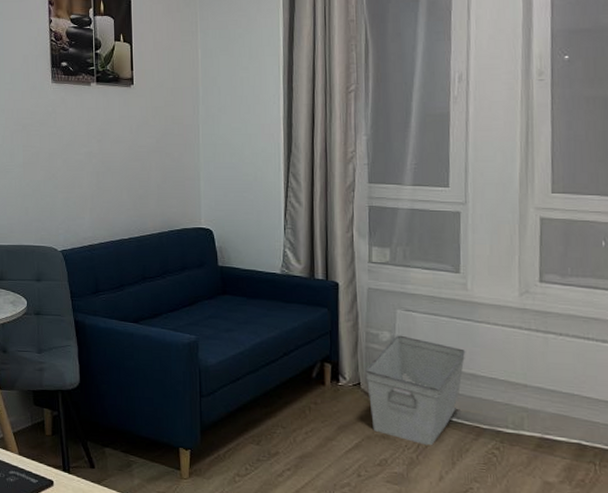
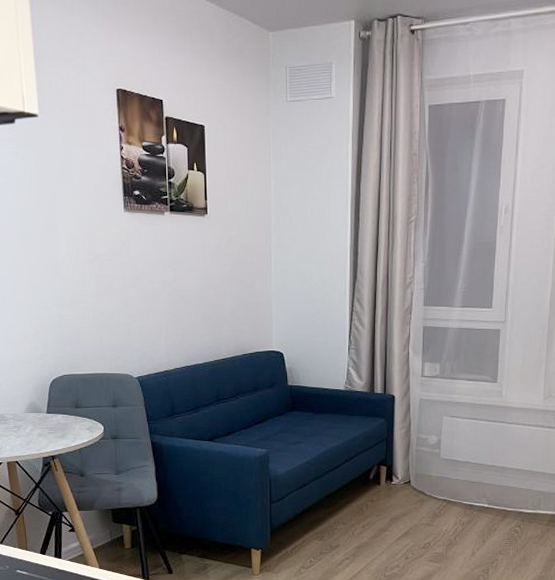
storage bin: present [365,335,466,446] -> none [415,438,499,529]

